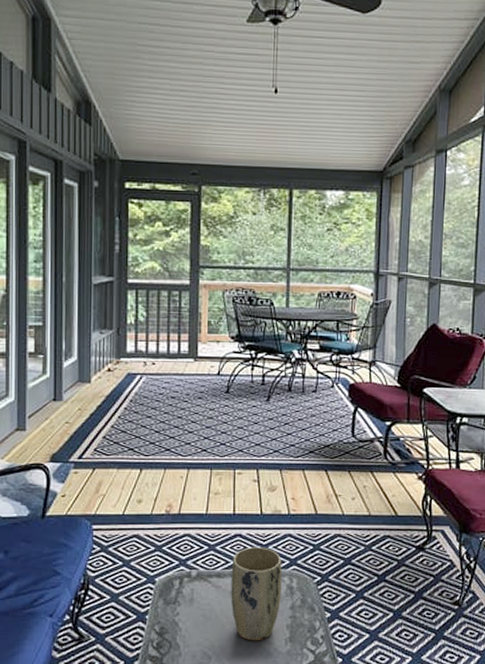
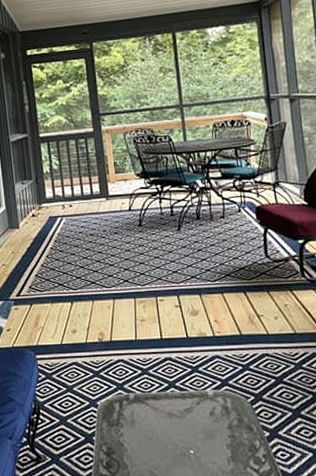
plant pot: present [231,547,282,641] -> none [165,369,218,461]

